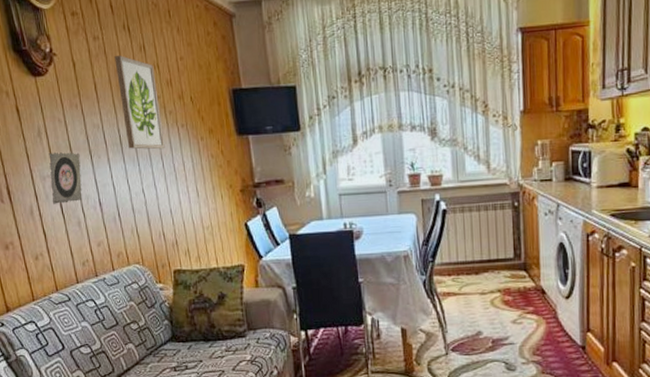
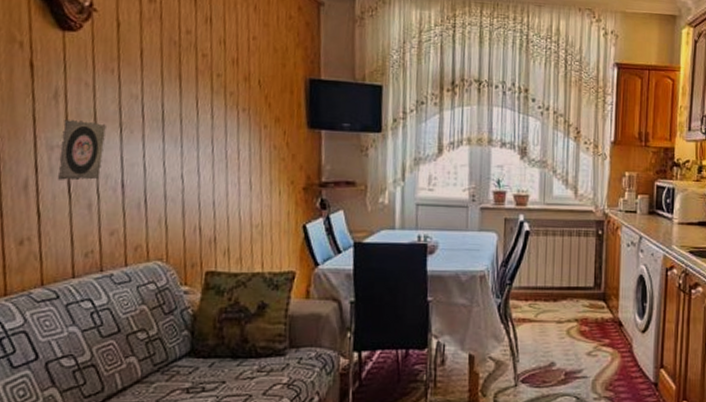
wall art: present [114,56,165,150] -> none [171,24,220,133]

